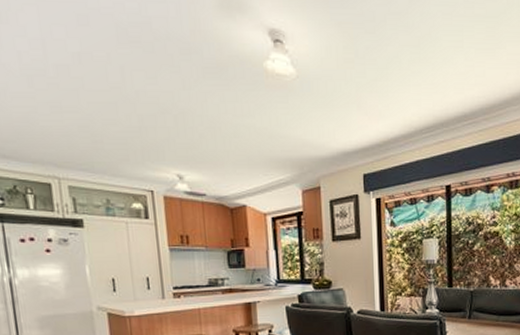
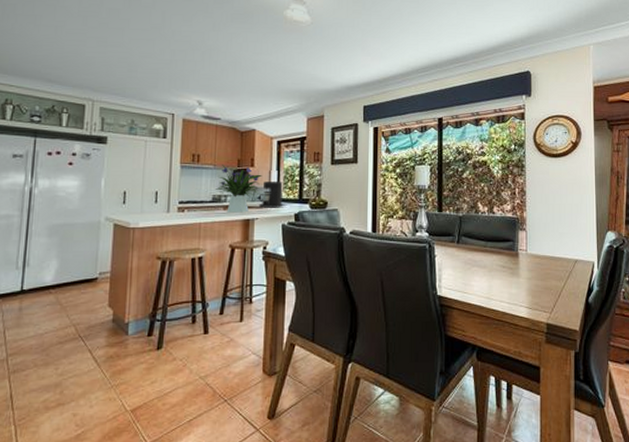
flower arrangement: none [209,246,260,297] -> present [214,165,263,213]
coffee maker: none [259,261,284,290] -> present [259,180,283,208]

